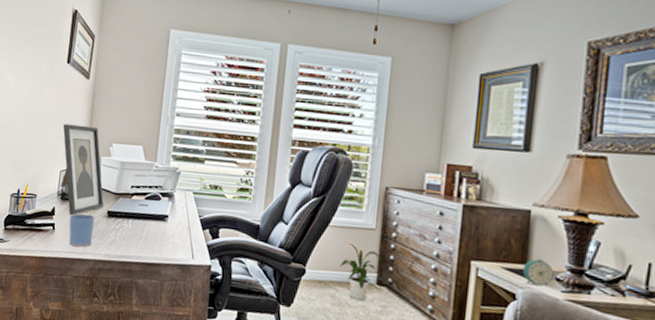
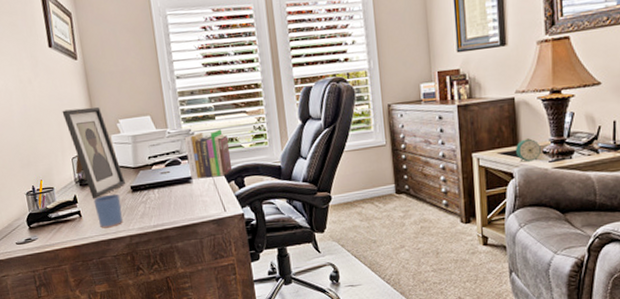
books: none [167,173,212,223] -> present [184,129,233,179]
house plant: present [340,241,382,301] -> none [360,162,396,212]

